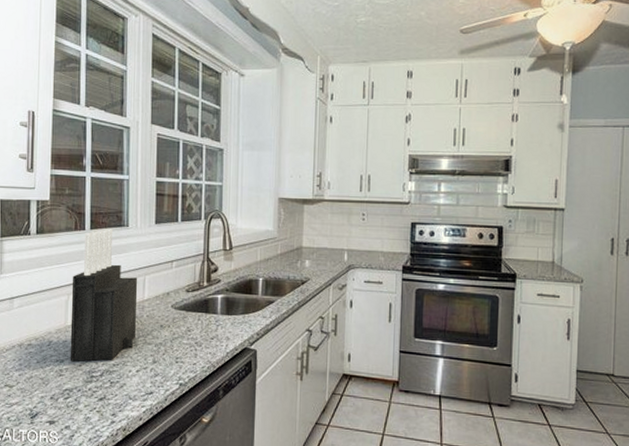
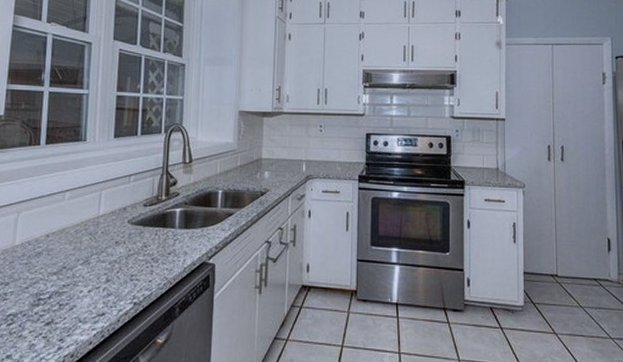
knife block: present [70,229,138,362] -> none [16,143,94,285]

